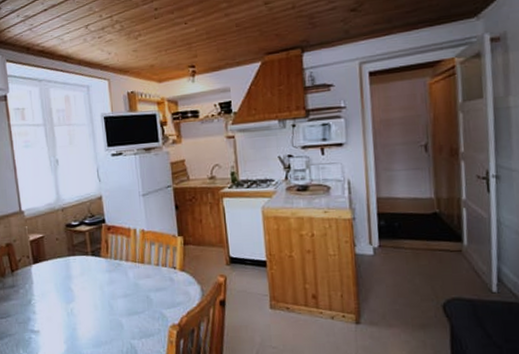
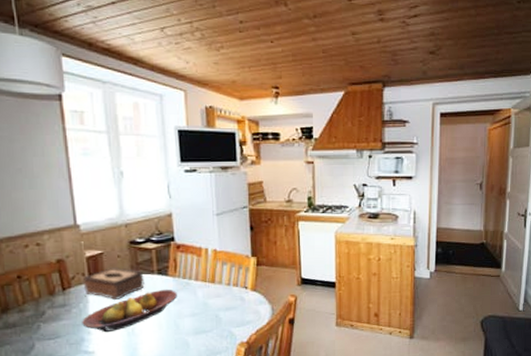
tissue box: none [28,249,80,282] -> present [83,266,145,301]
fruit bowl: none [28,270,110,313] -> present [82,289,177,333]

